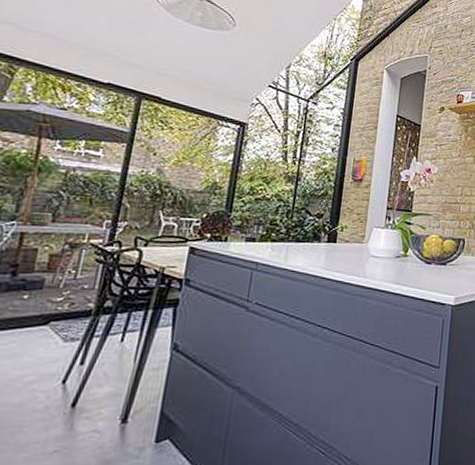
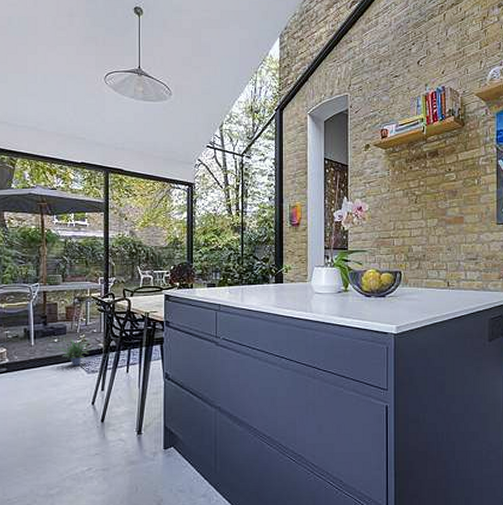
potted plant: none [21,293,84,332] -> present [54,337,97,367]

